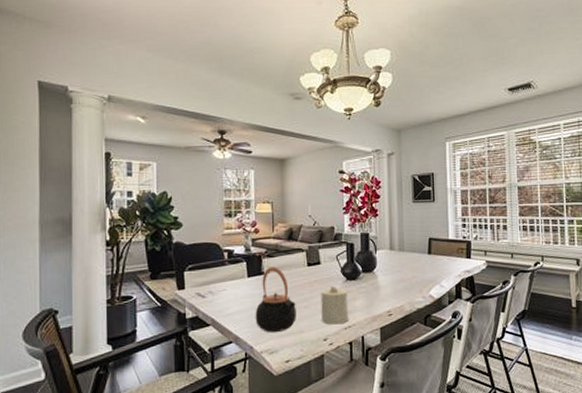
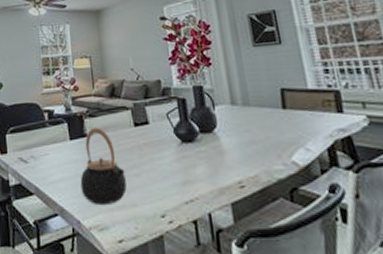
candle: present [321,285,349,325] -> none [152,149,190,198]

